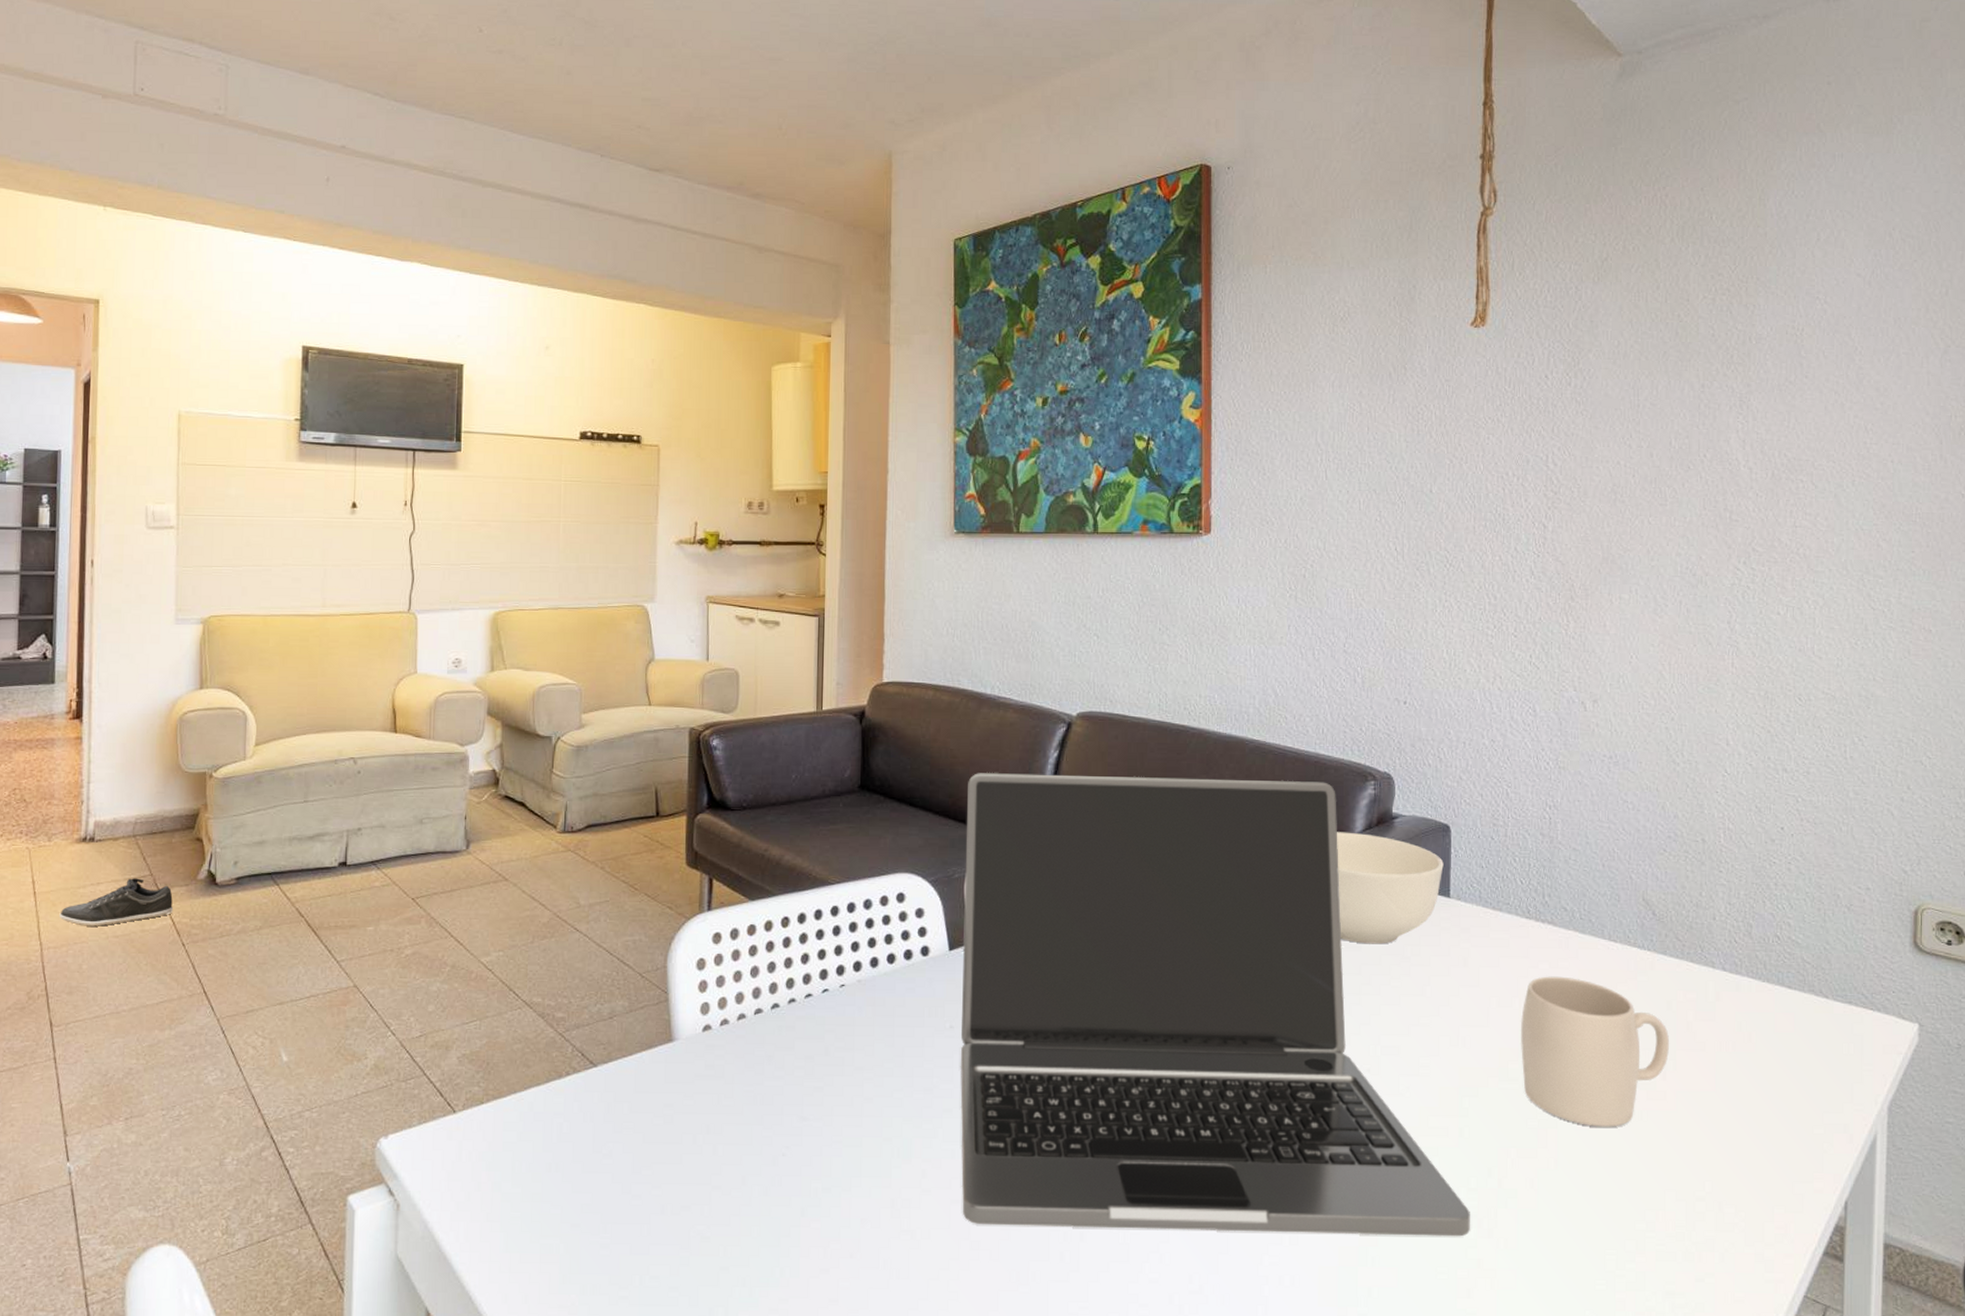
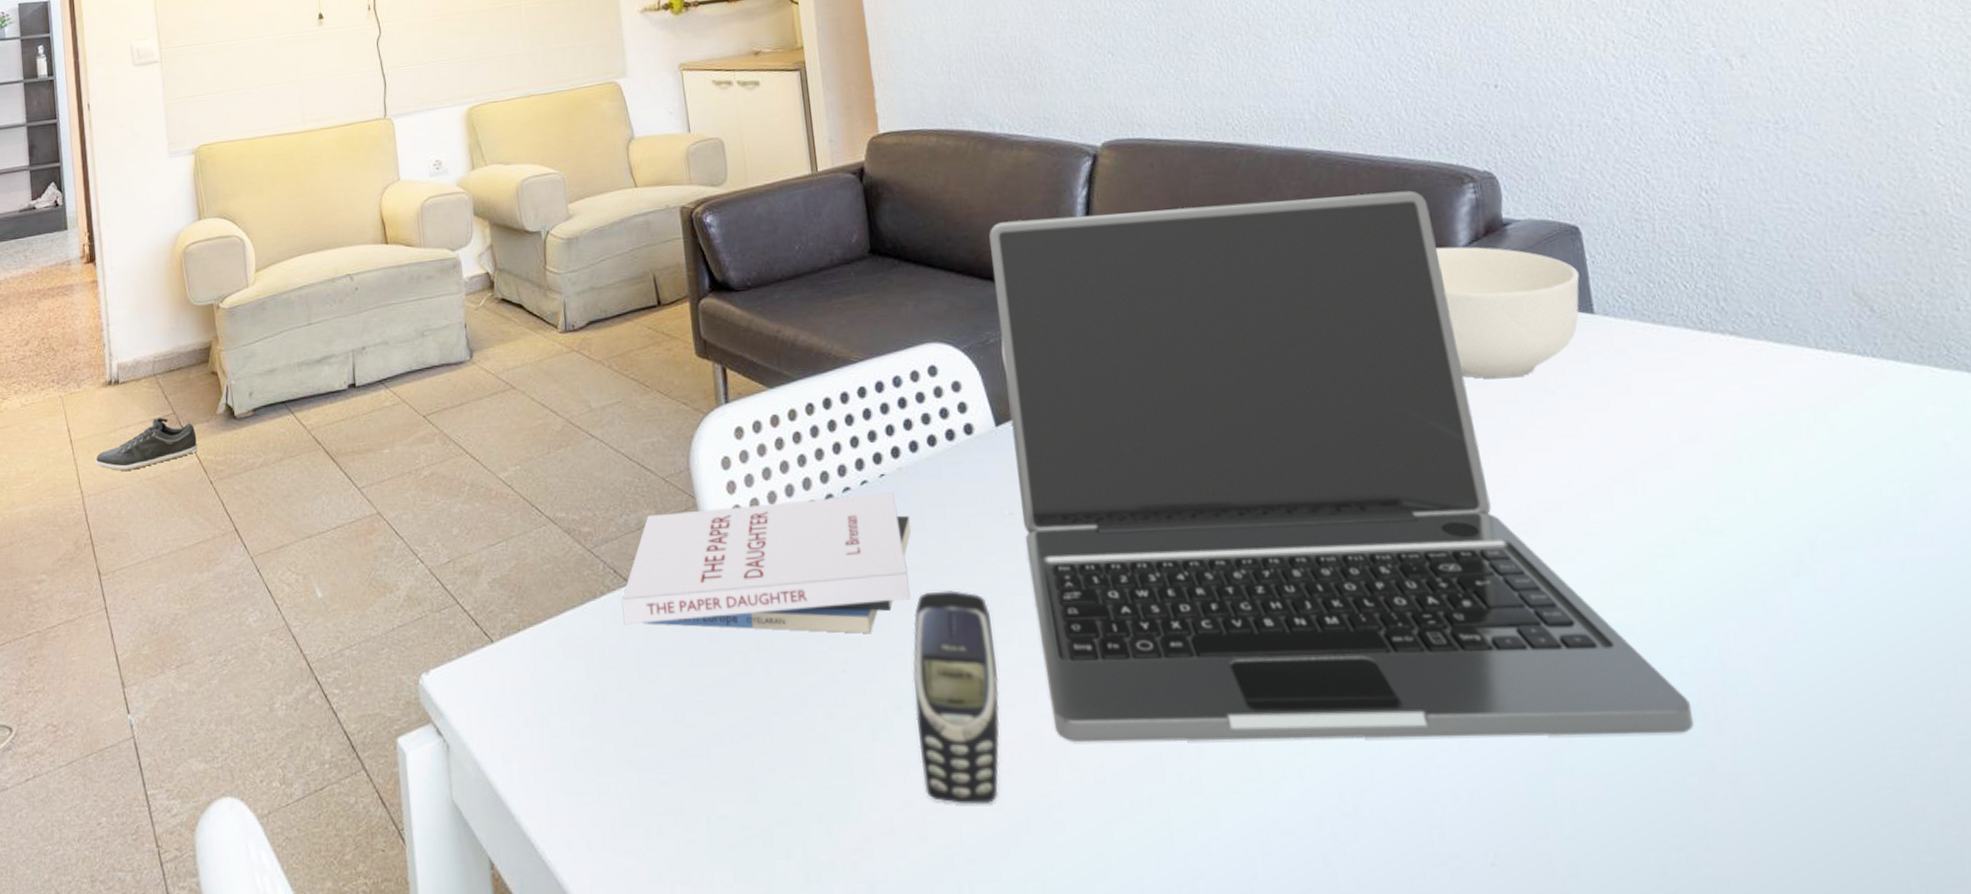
books: none [585,1001,862,1123] -> present [621,492,912,634]
mobile phone: none [842,1090,922,1273] -> present [912,590,1000,804]
mug: present [1521,976,1669,1127] -> none [1714,398,1927,586]

